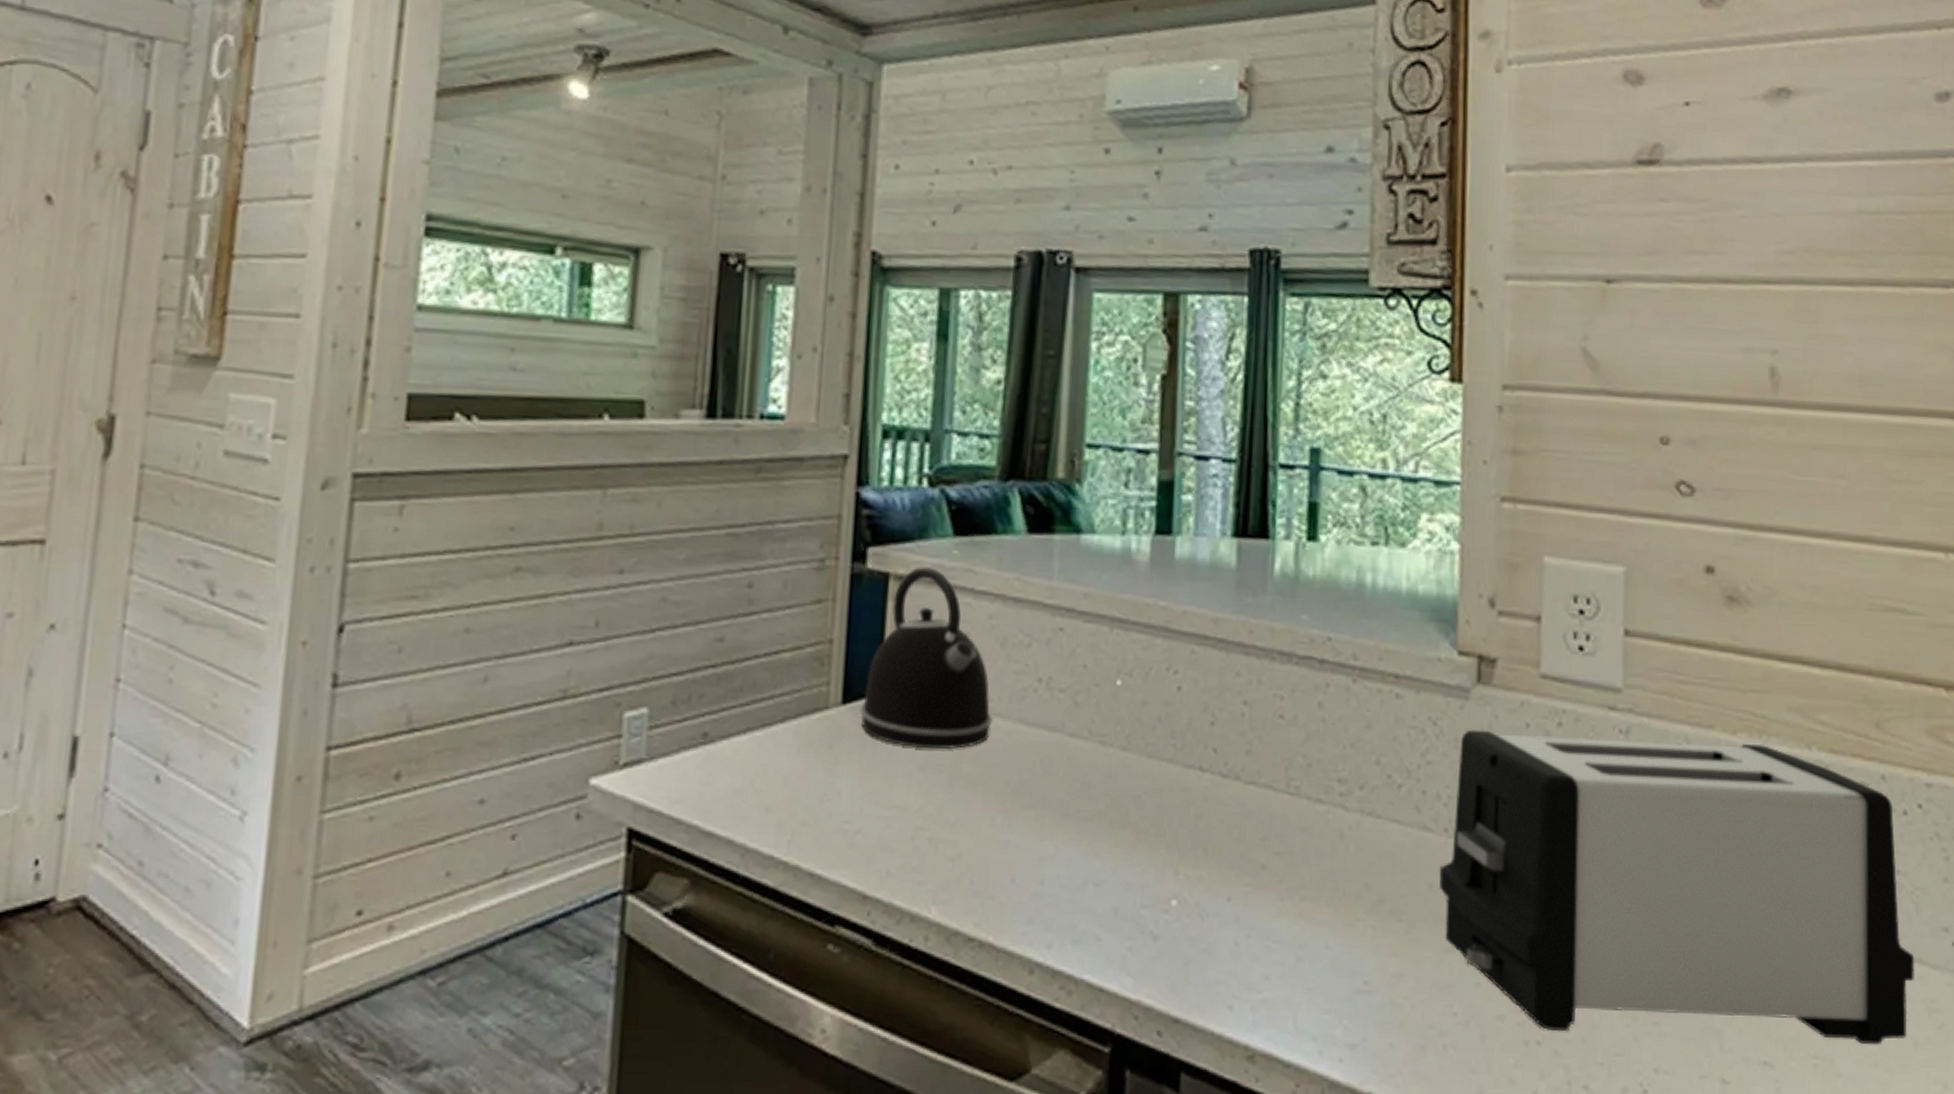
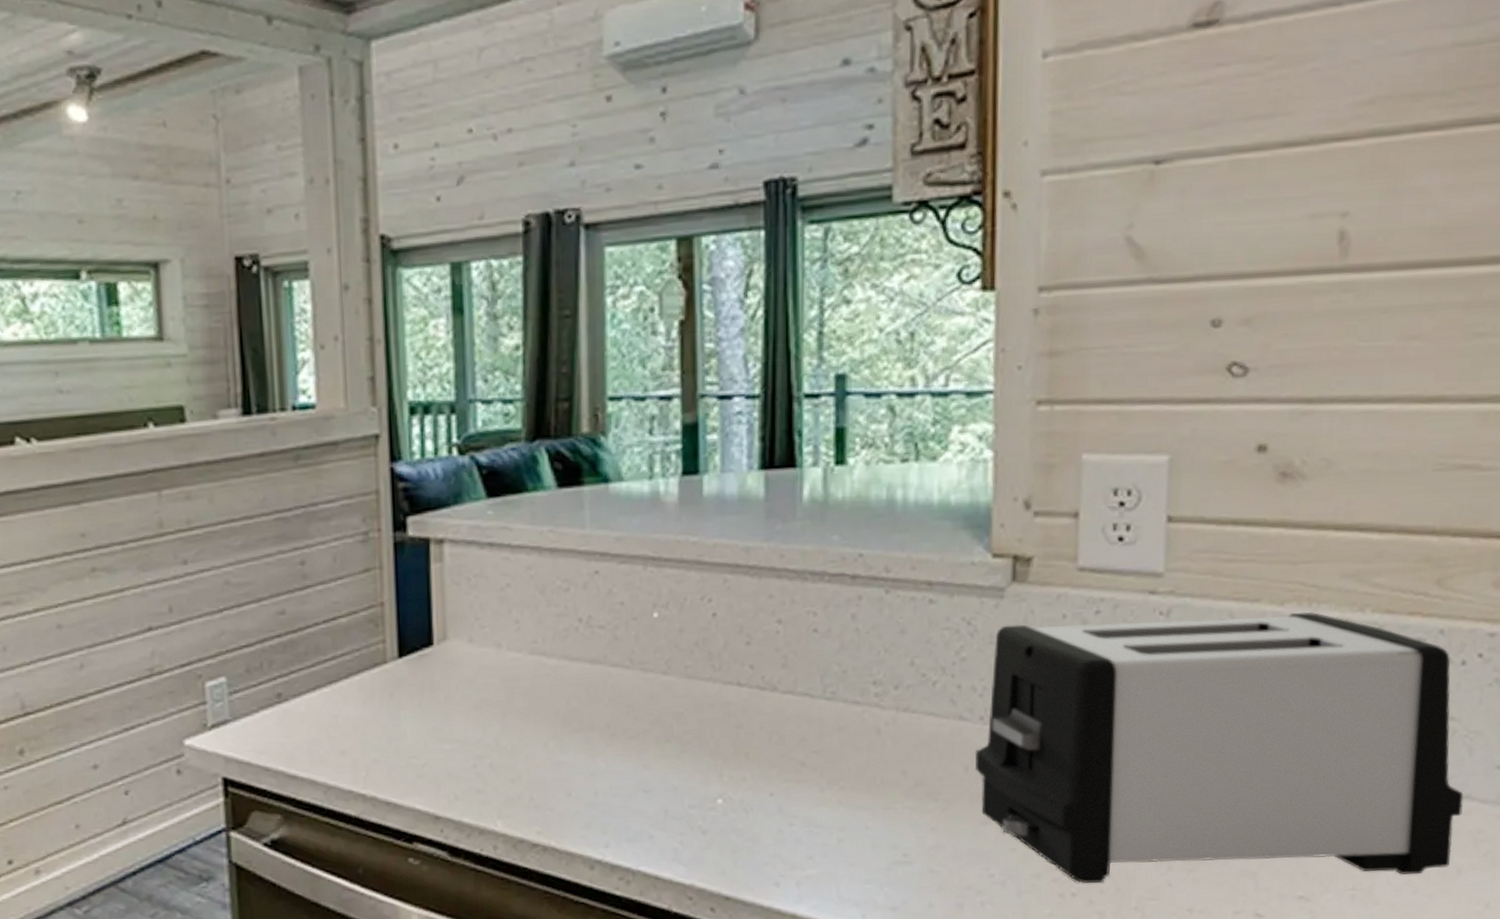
kettle: present [859,566,994,750] -> none [415,529,540,690]

